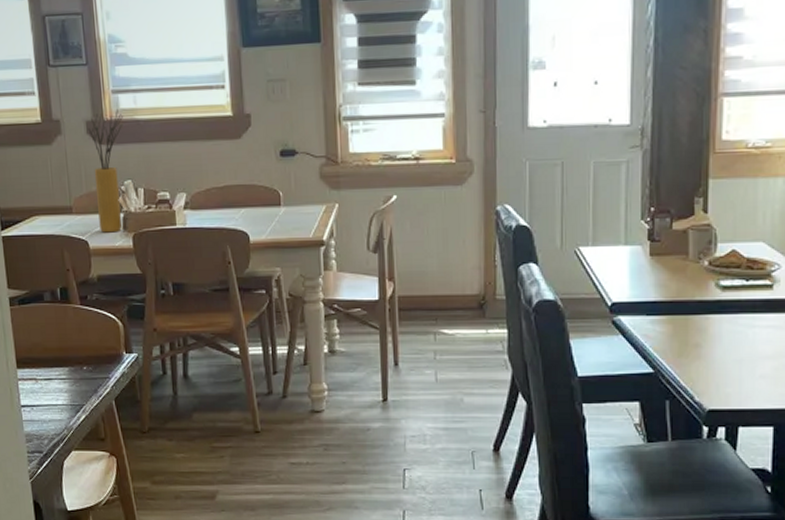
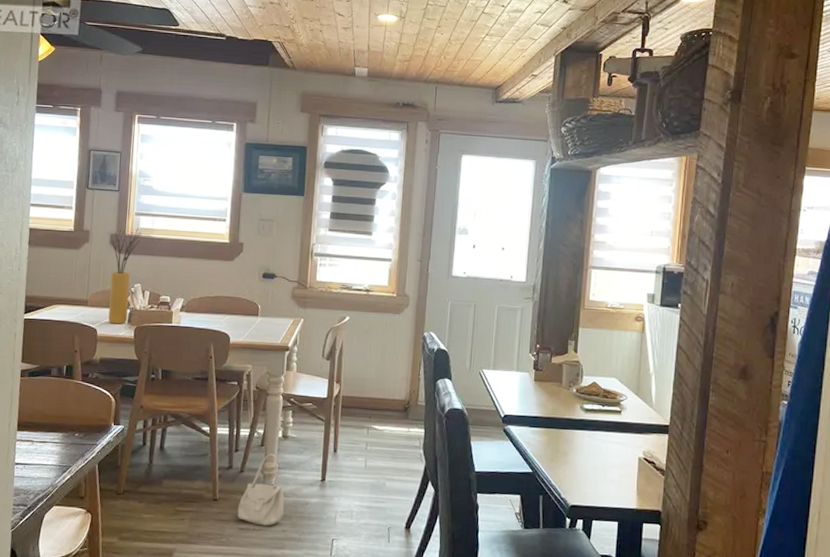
handbag: none [285,373,341,459] -> present [237,453,284,526]

